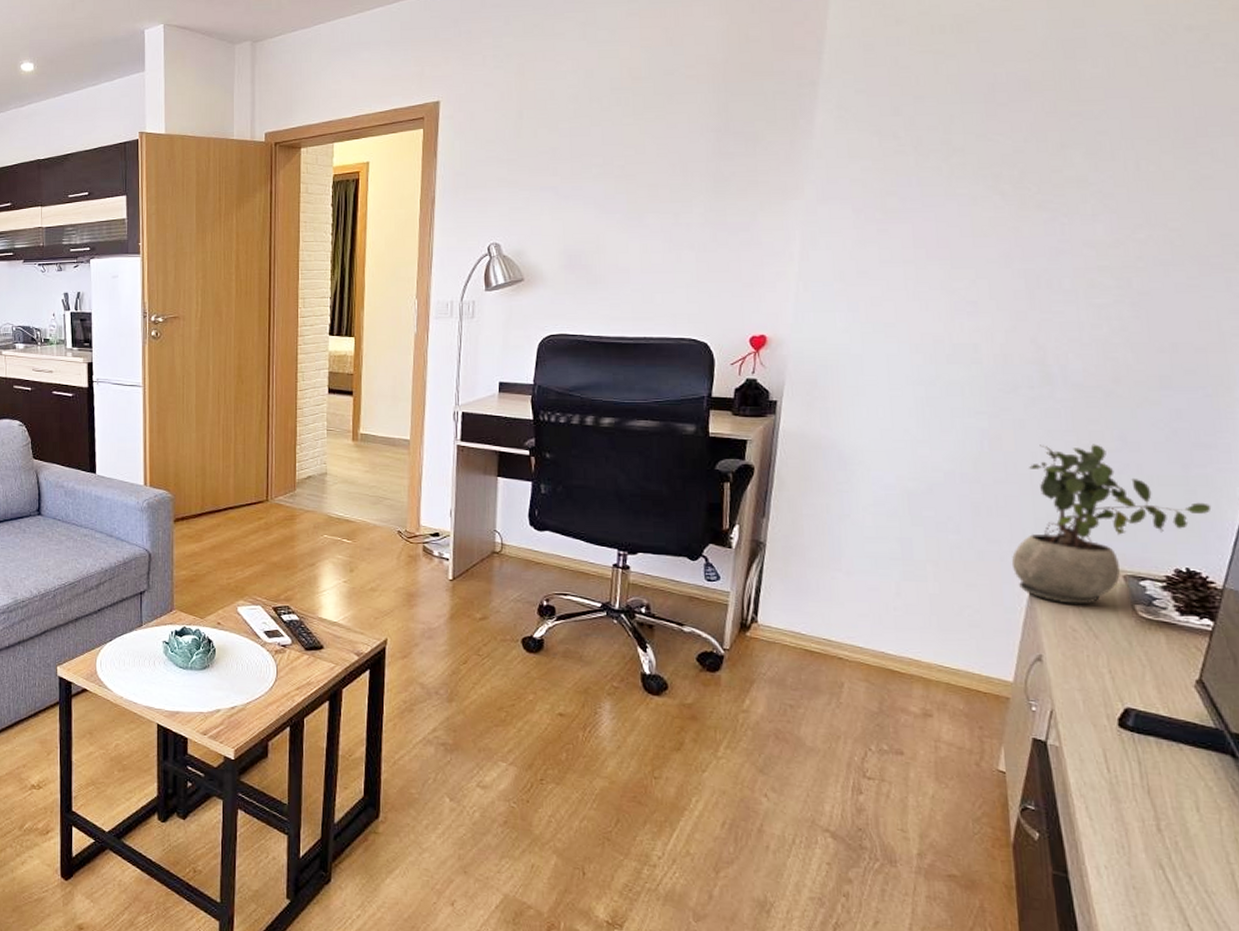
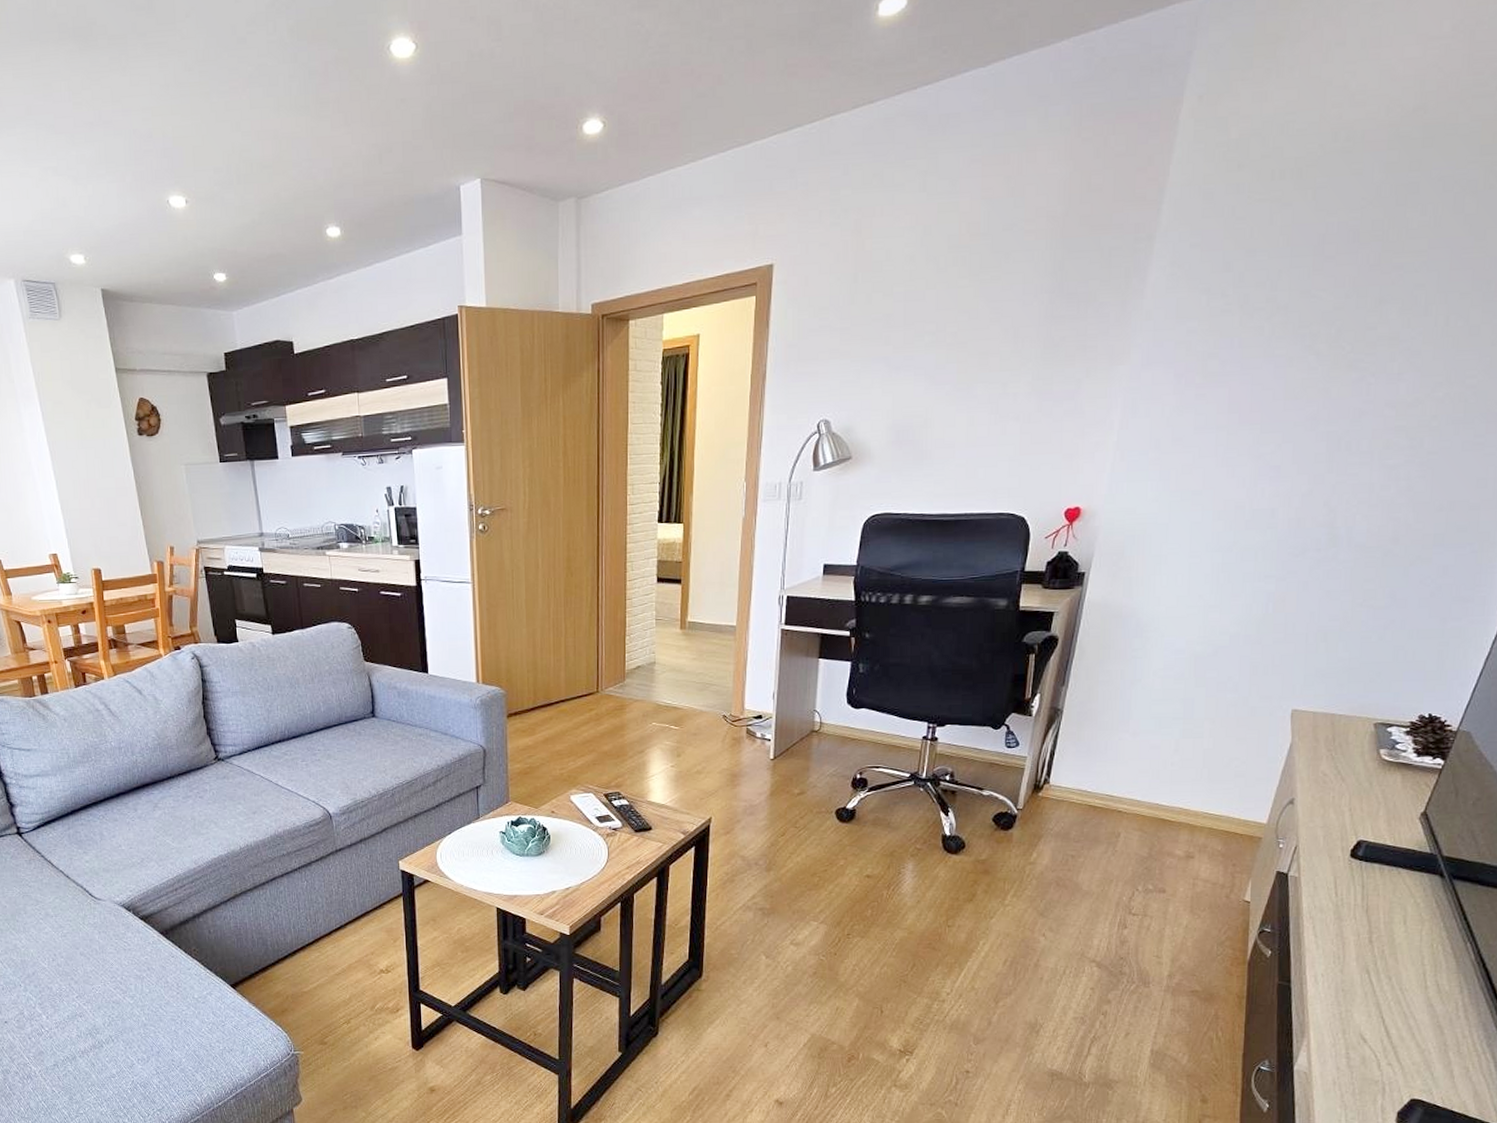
potted plant: present [1011,444,1212,605] -> none [1279,602,1460,752]

